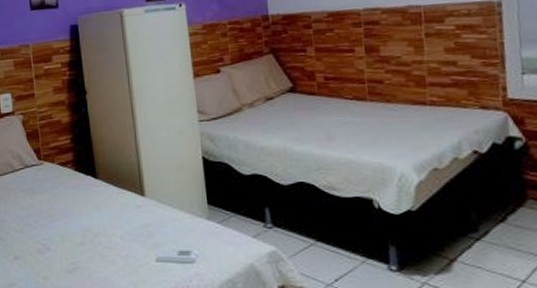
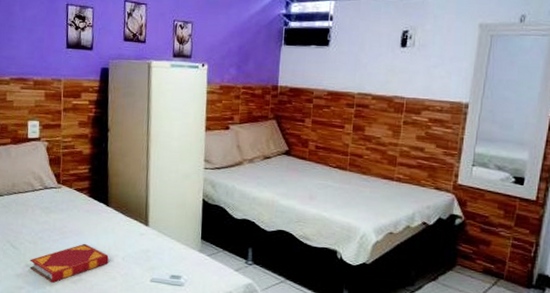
hardback book: none [18,224,106,275] -> present [30,243,109,283]

